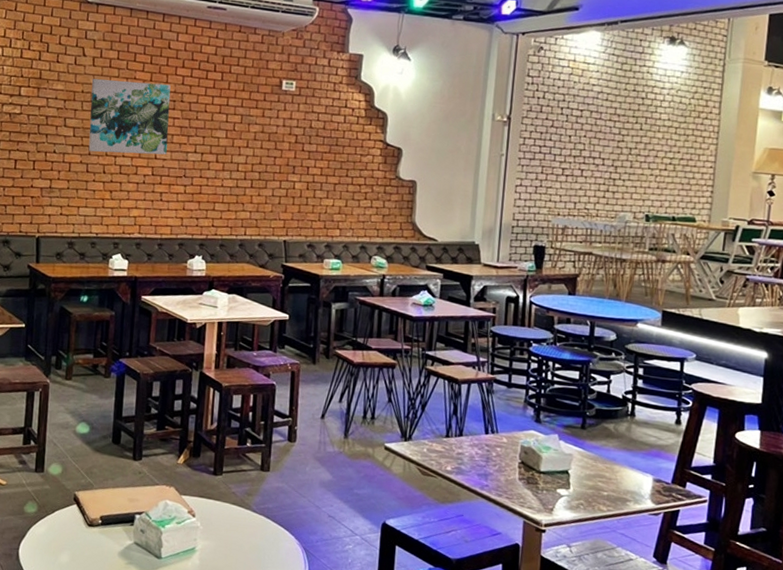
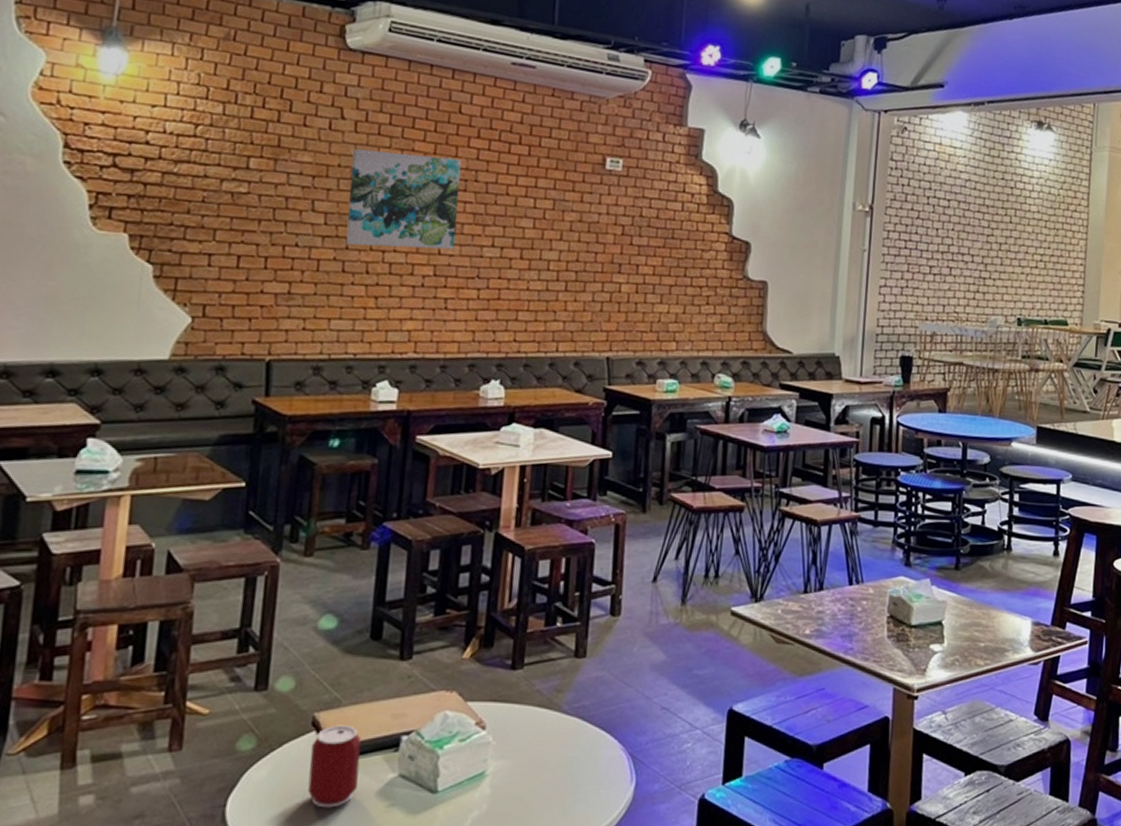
can: none [72,502,108,560] -> present [307,725,361,808]

